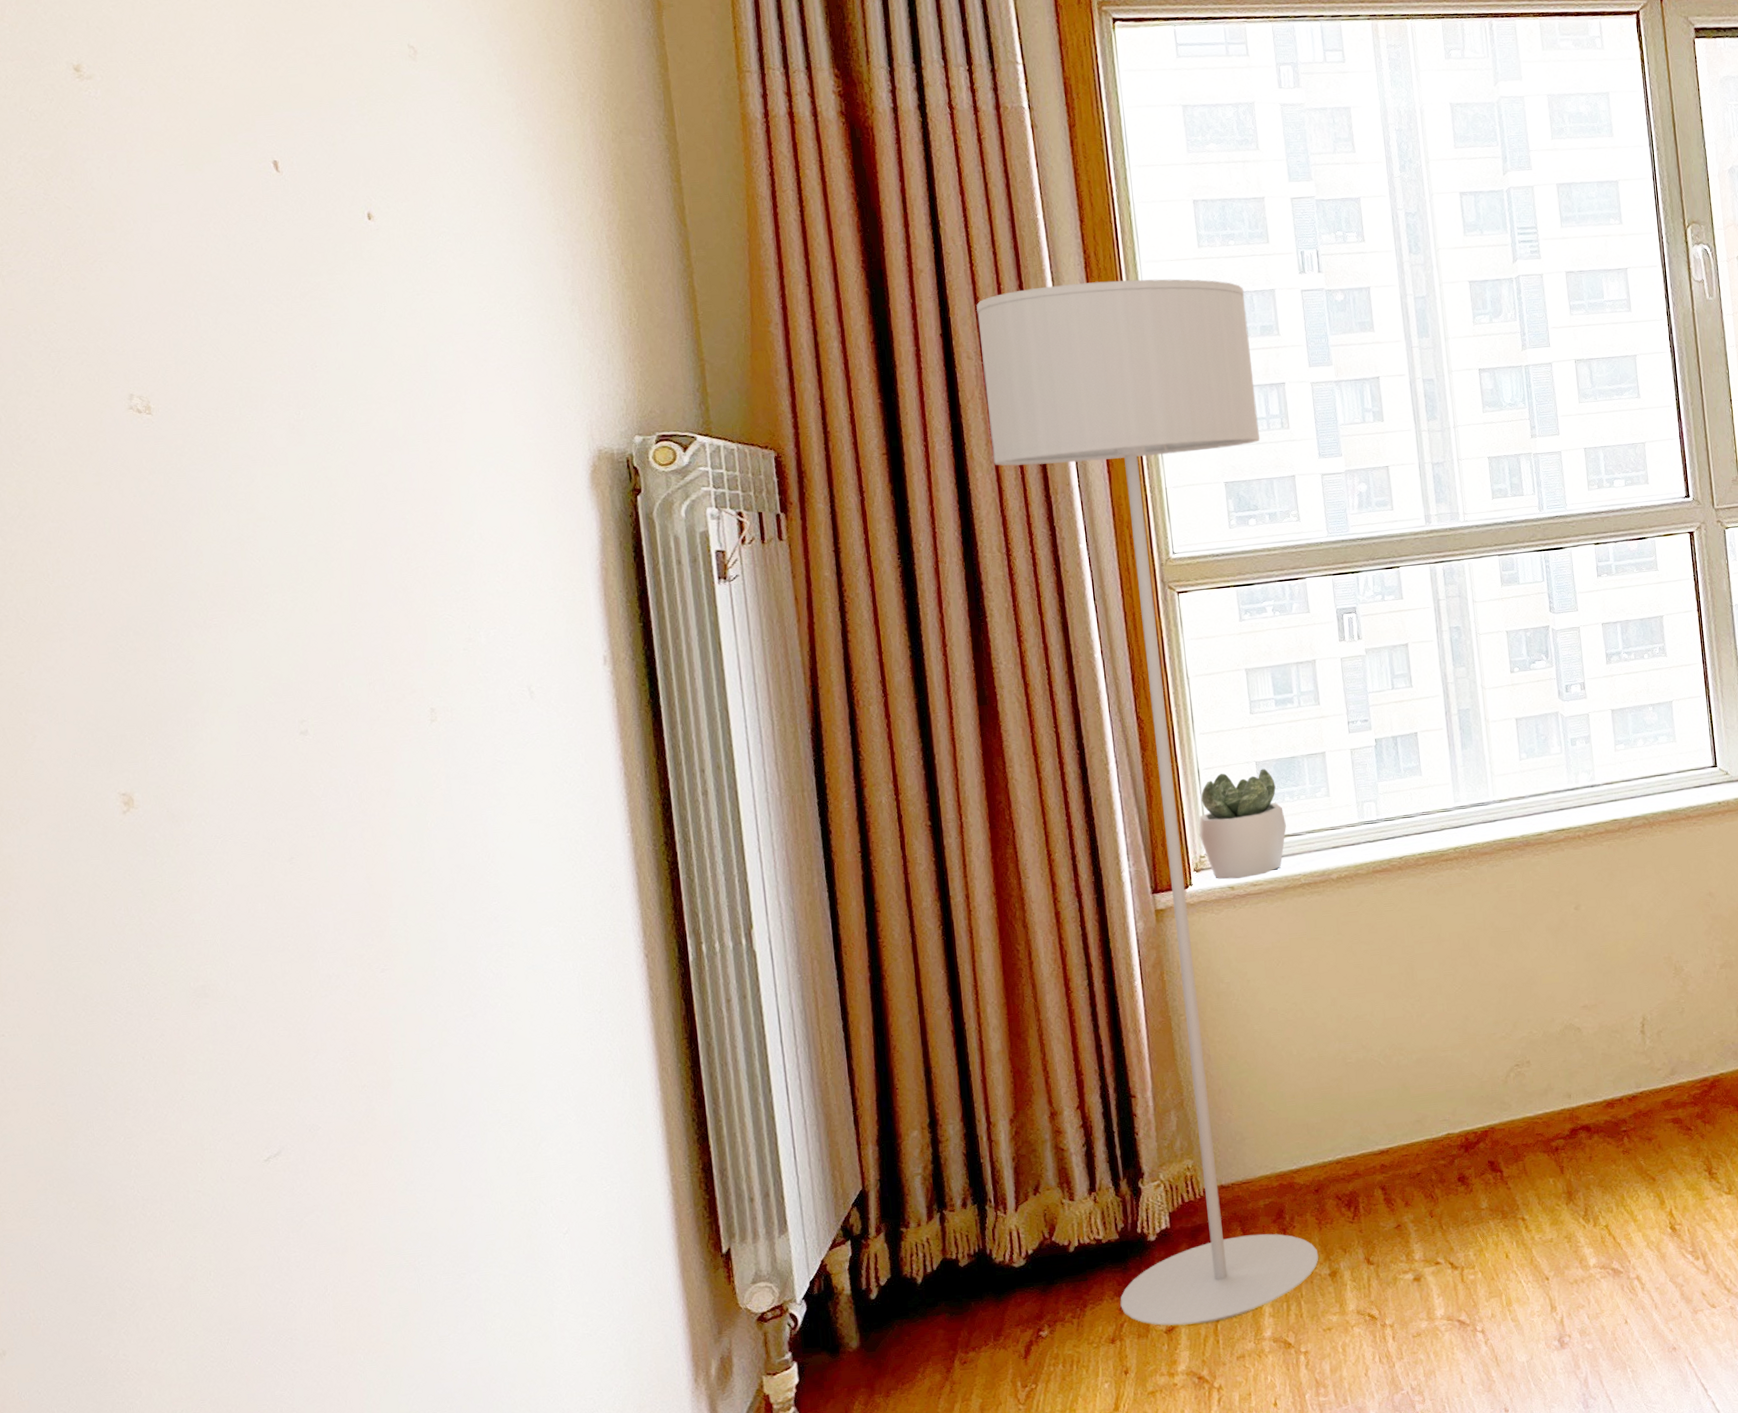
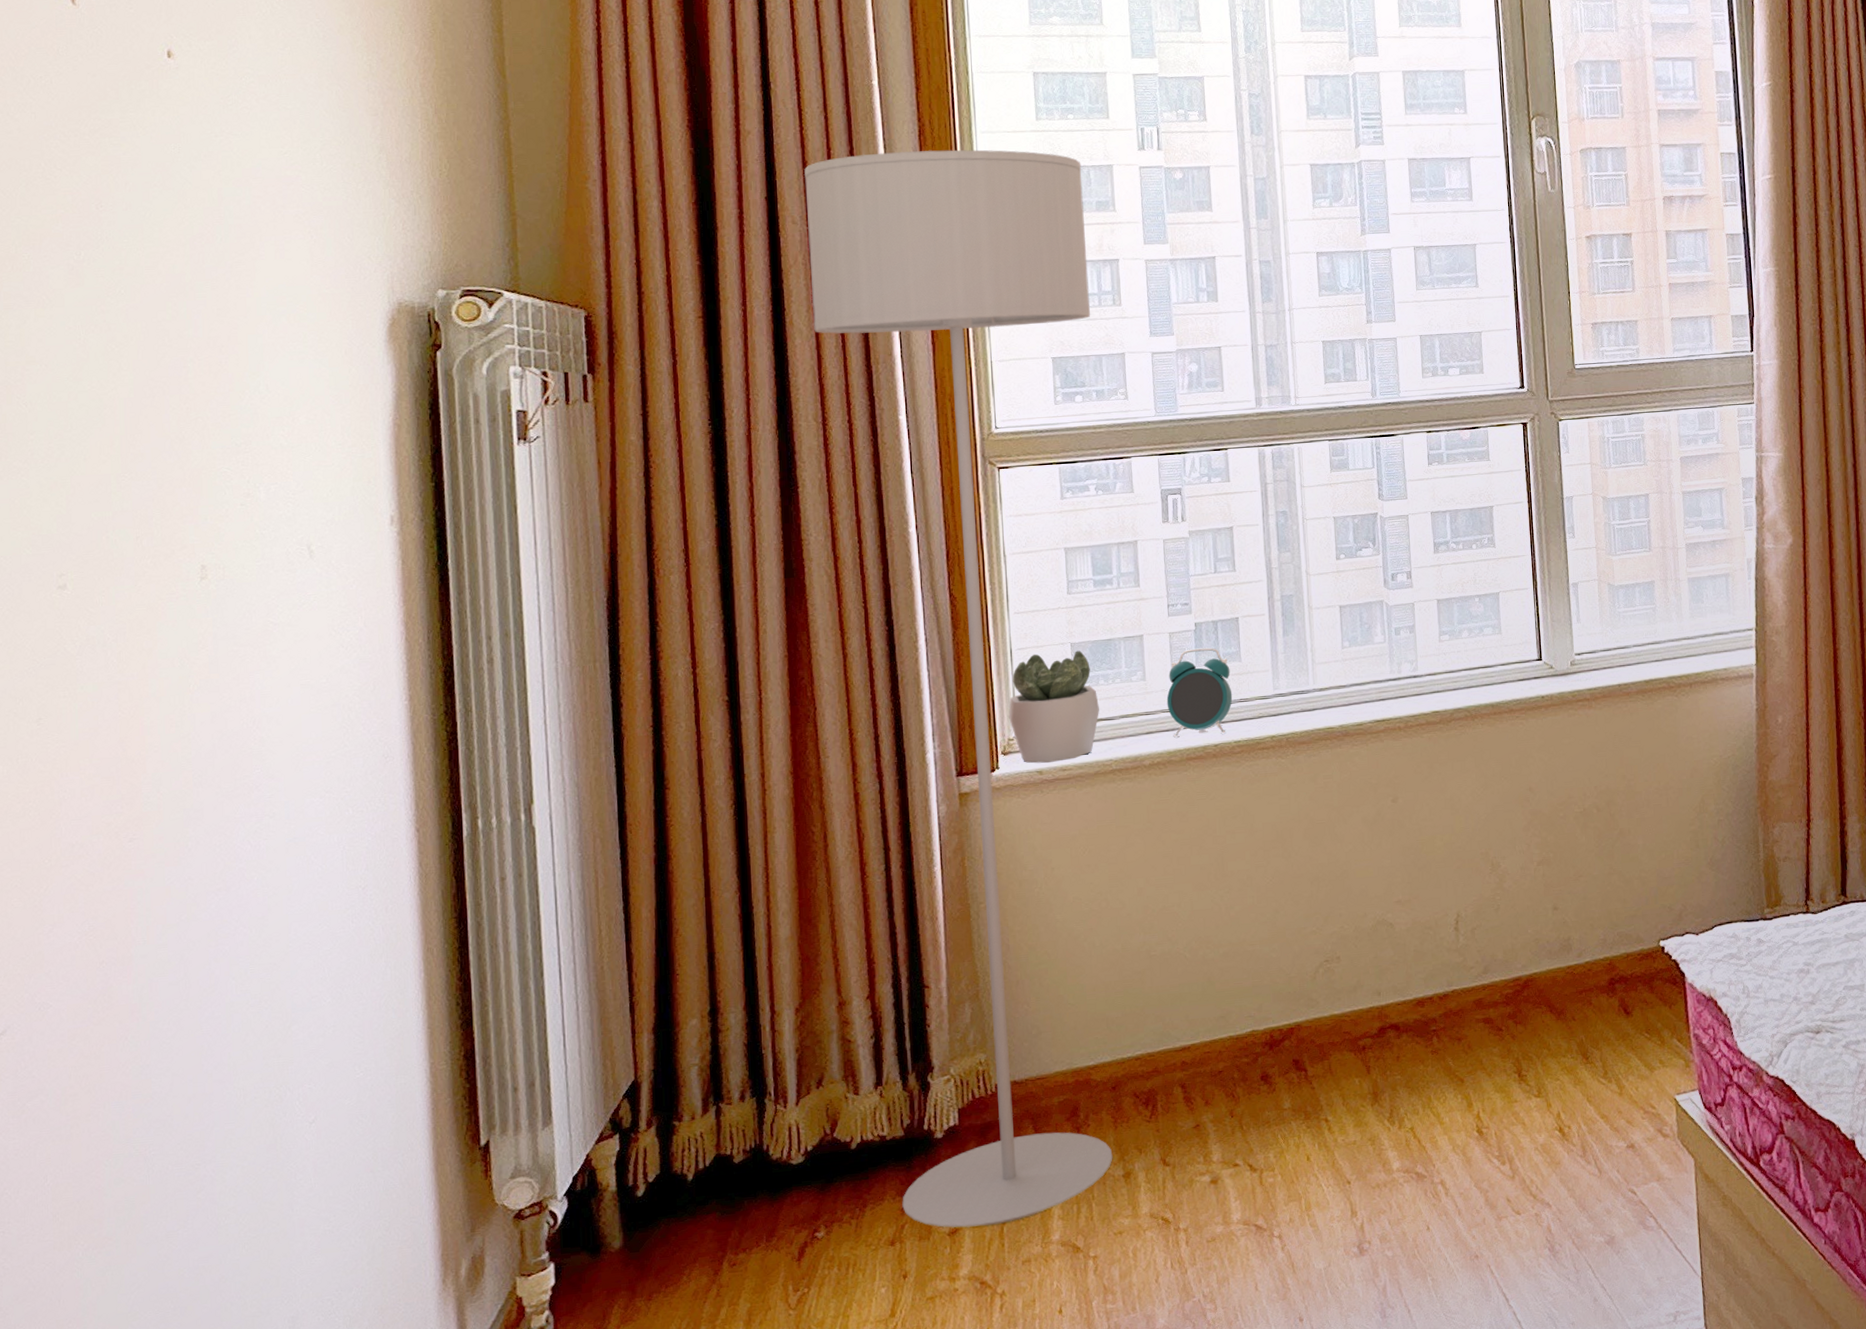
alarm clock: none [1351,762,1415,852] -> present [1166,647,1233,739]

